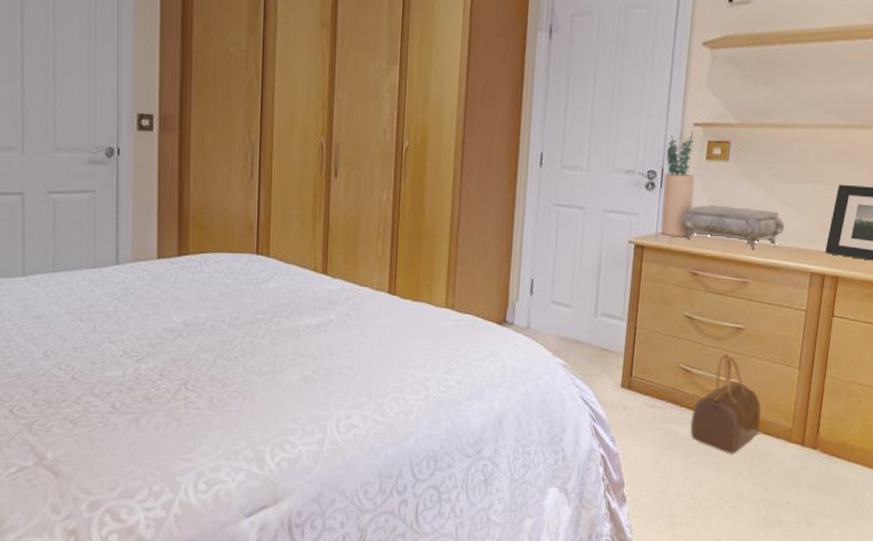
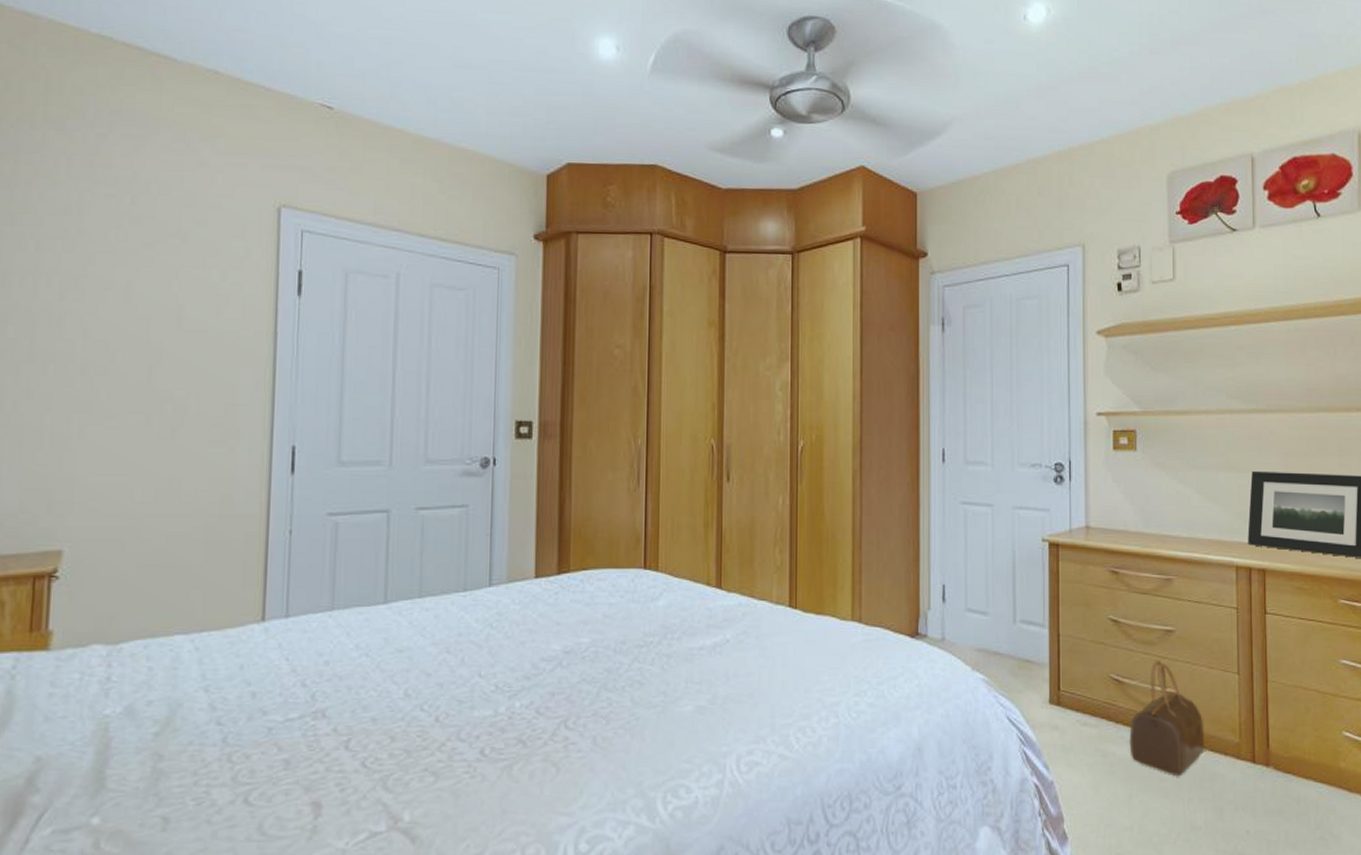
vase: present [660,131,695,238] -> none [1072,421,1105,533]
jewelry box: present [680,205,785,250] -> none [1094,497,1202,544]

